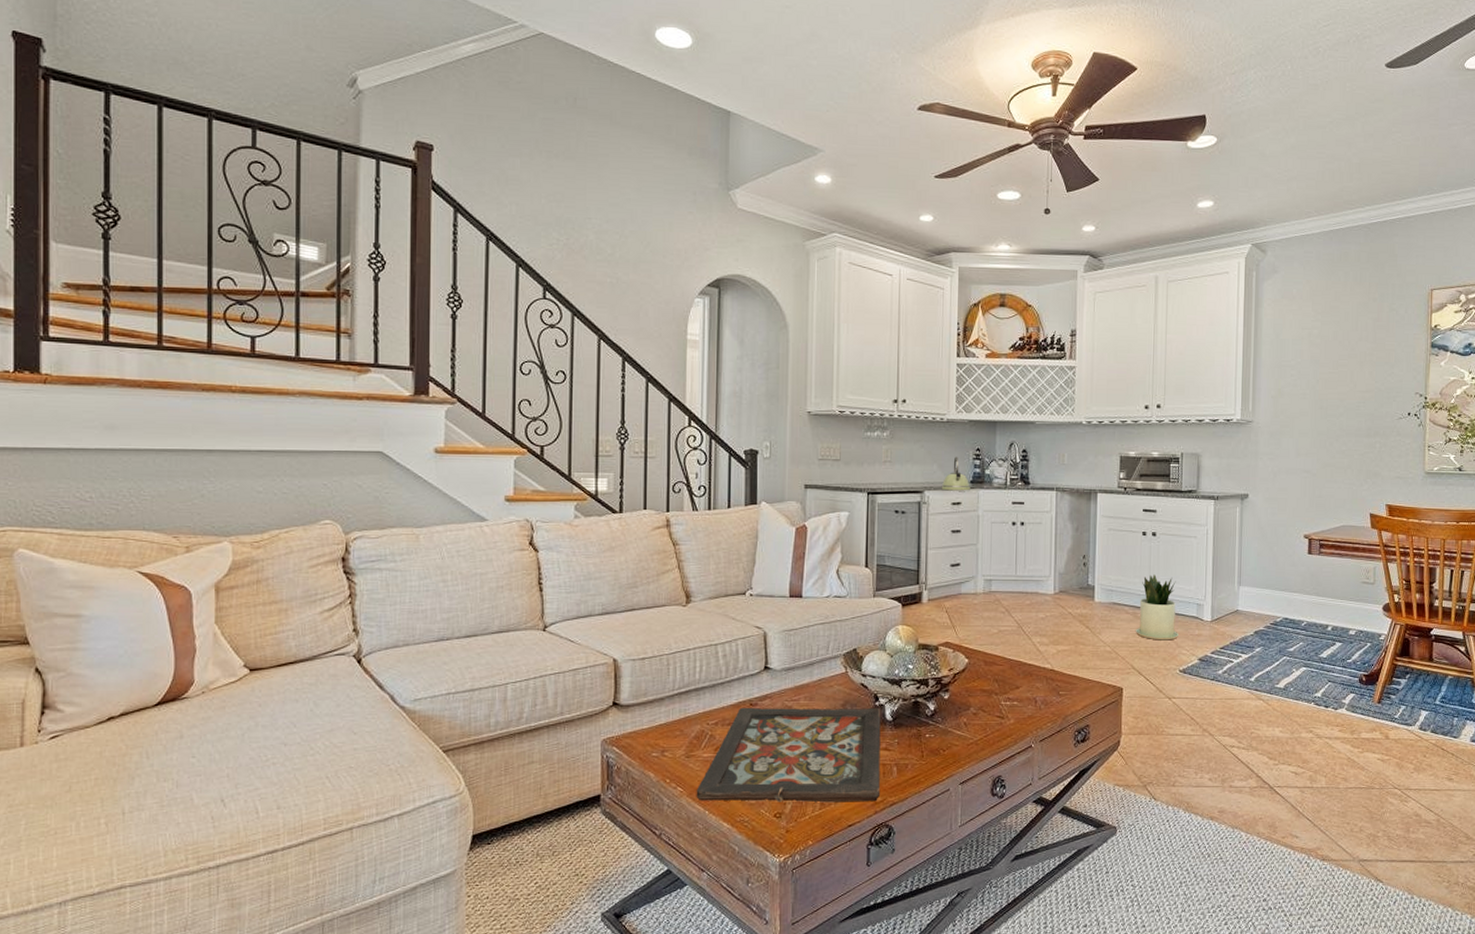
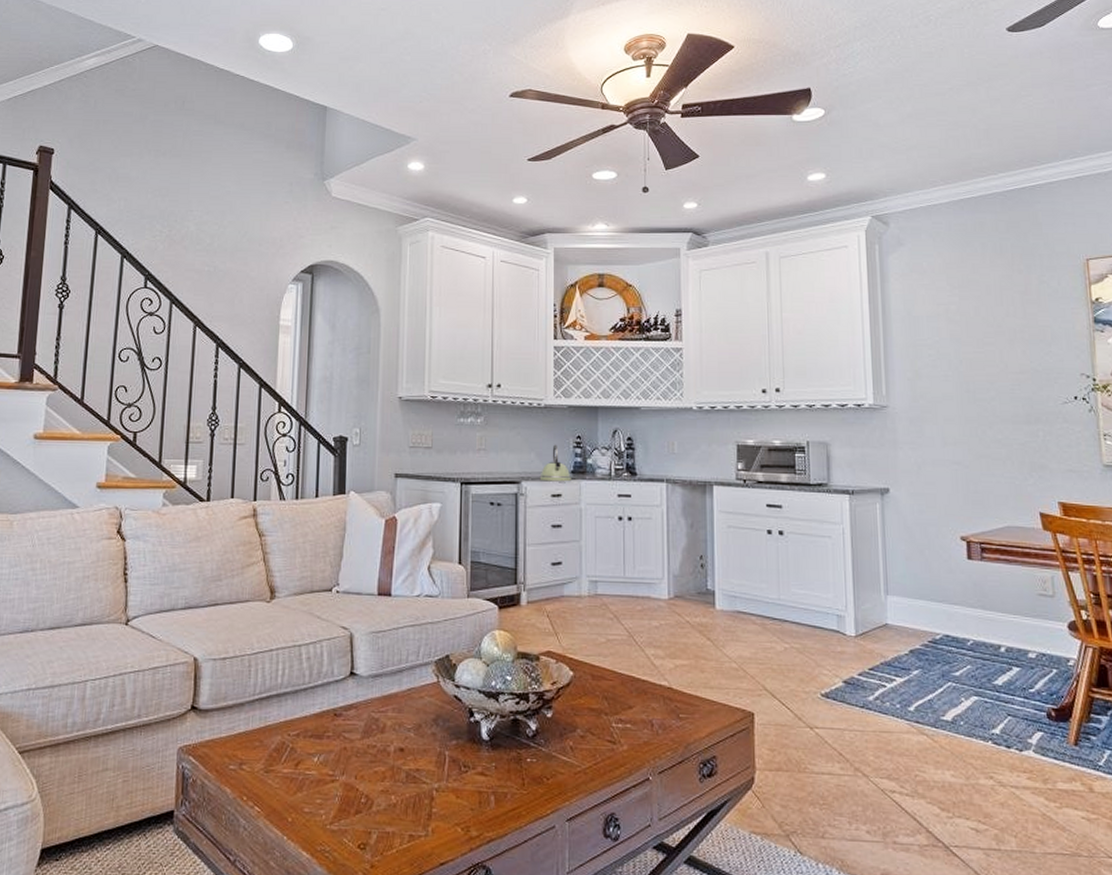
decorative tray: present [696,707,881,803] -> none [274,717,477,837]
planter: present [1136,574,1180,640] -> none [766,579,818,658]

